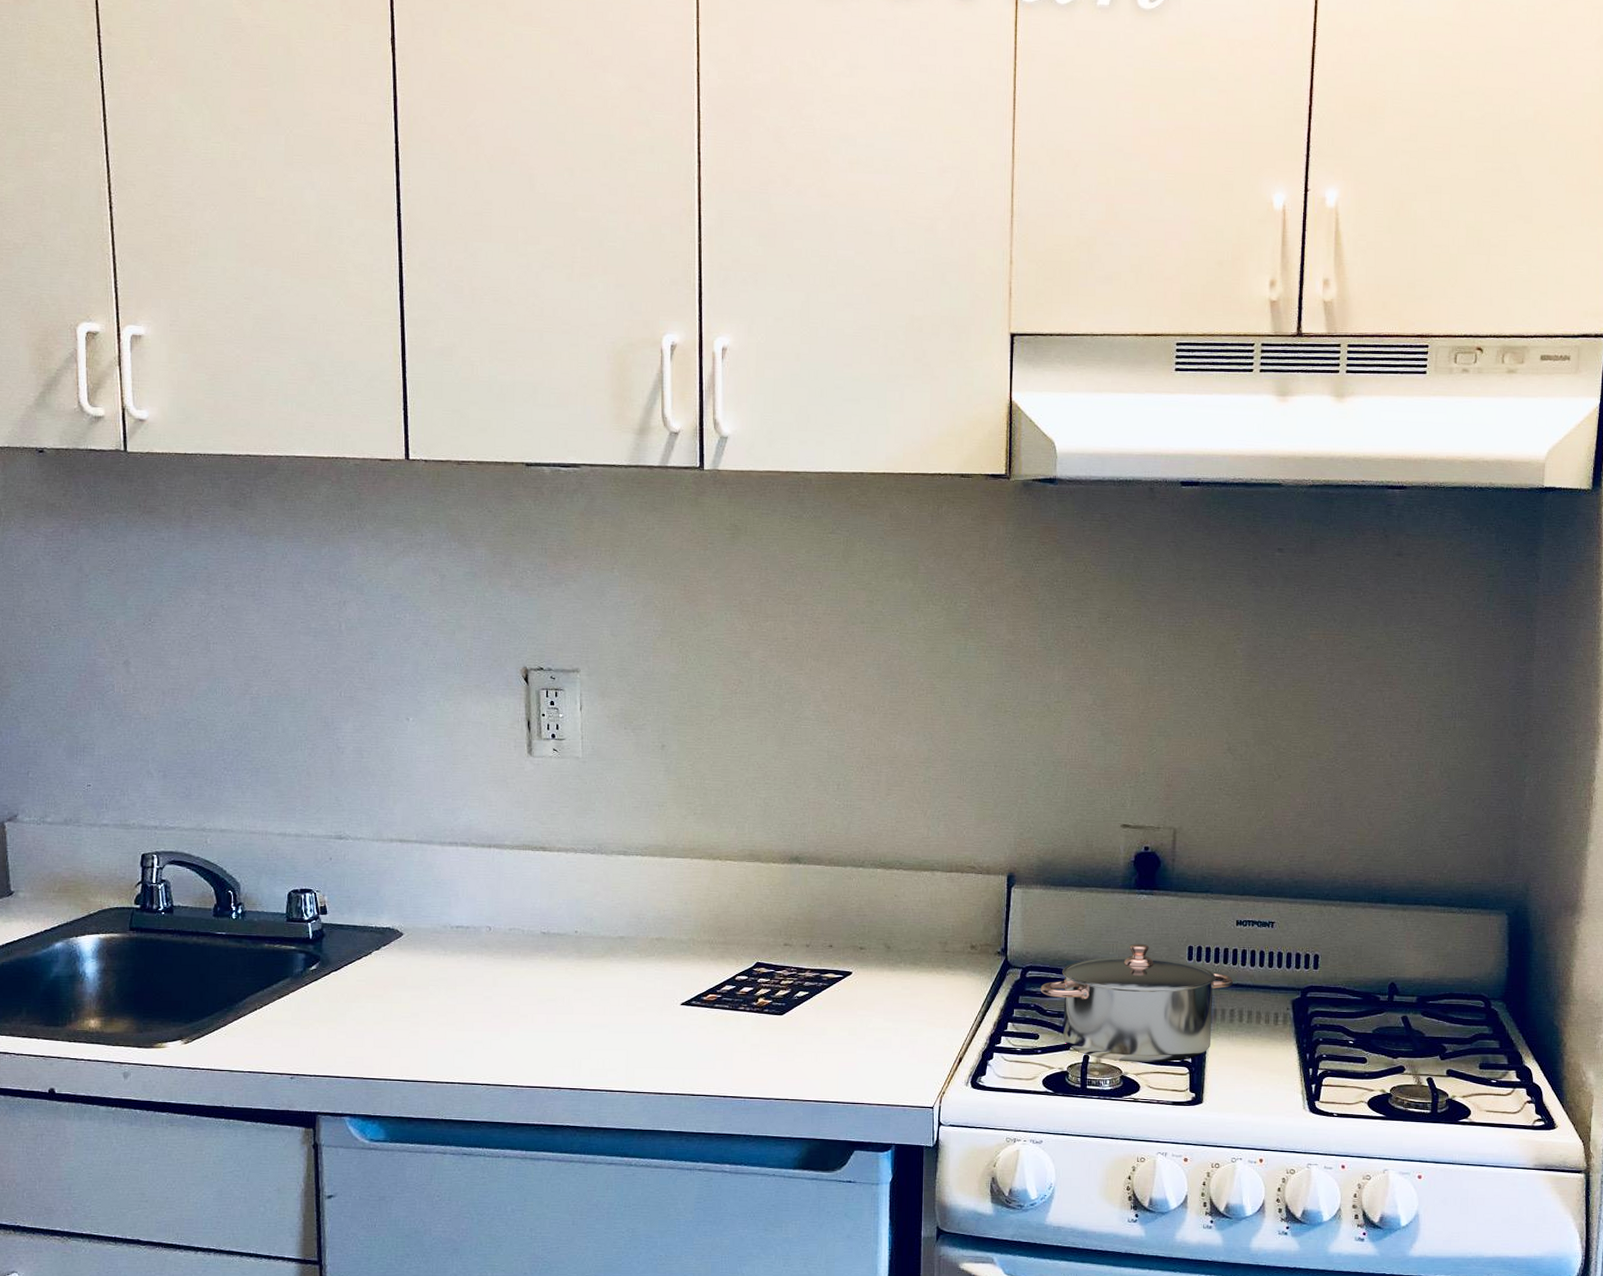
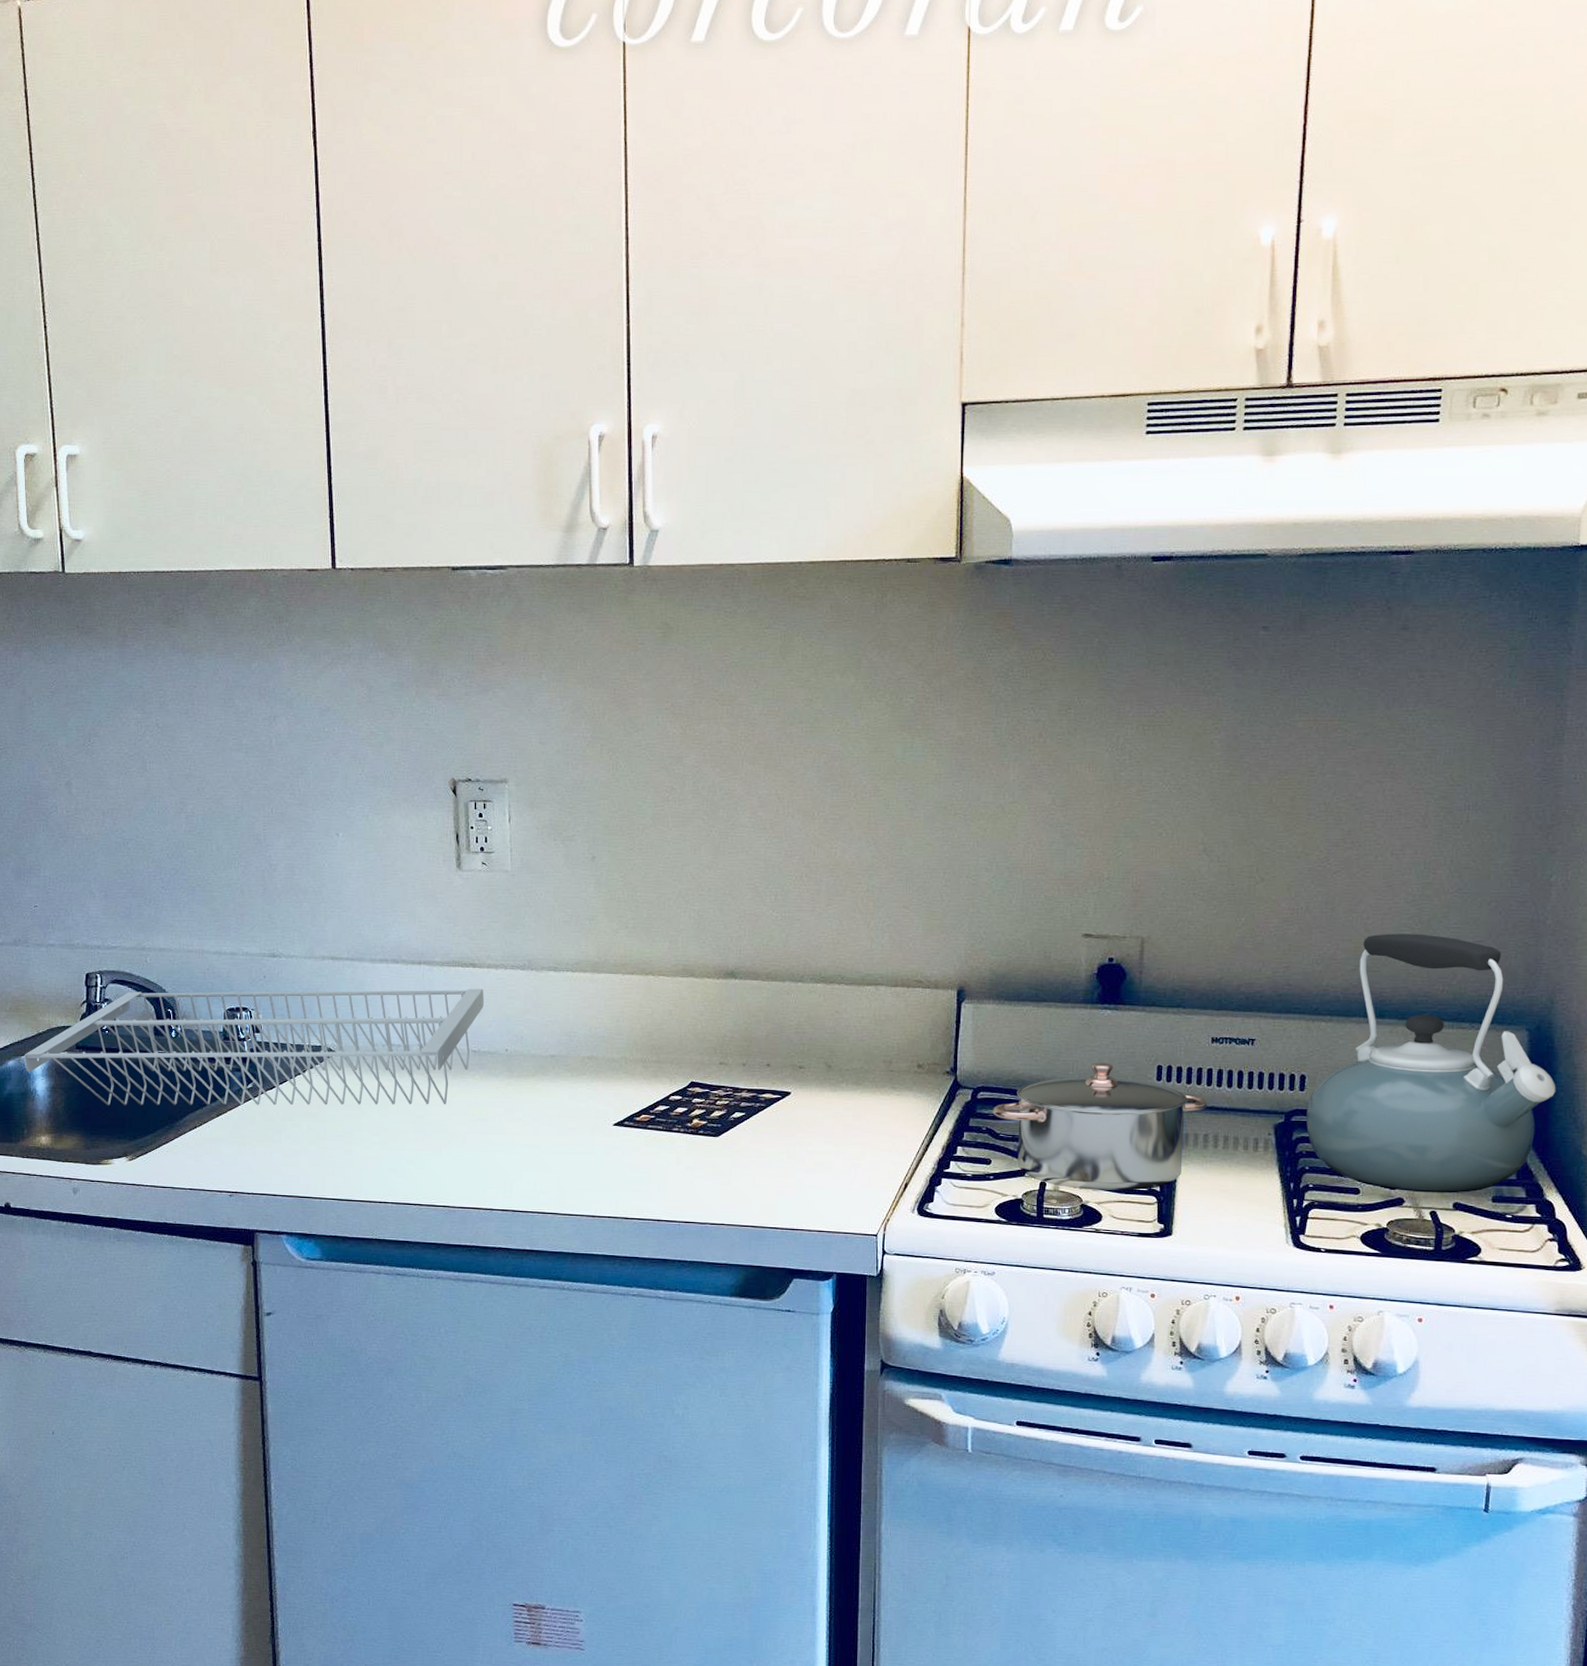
dish rack: none [73,871,554,989] -> present [25,988,484,1106]
kettle: none [1319,827,1532,1061] -> present [1305,933,1556,1193]

